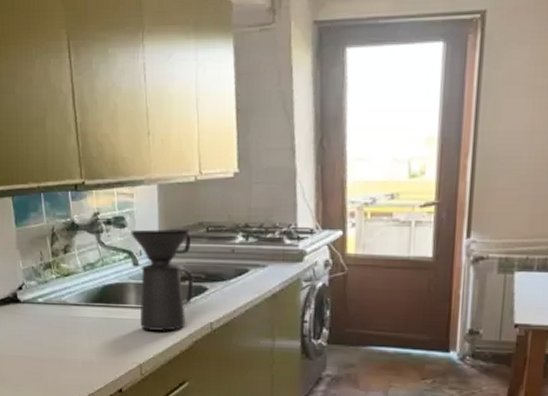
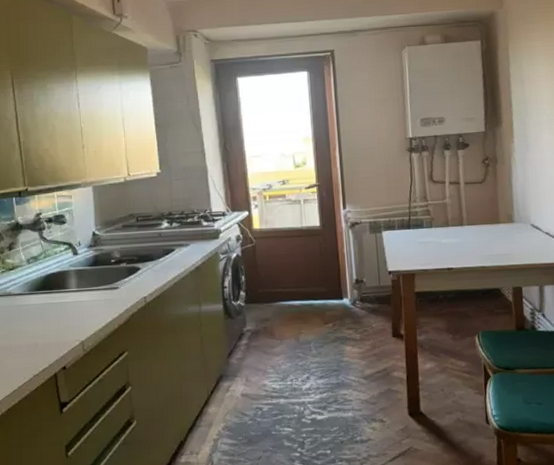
coffee maker: present [131,229,194,332] -> none [70,221,128,310]

